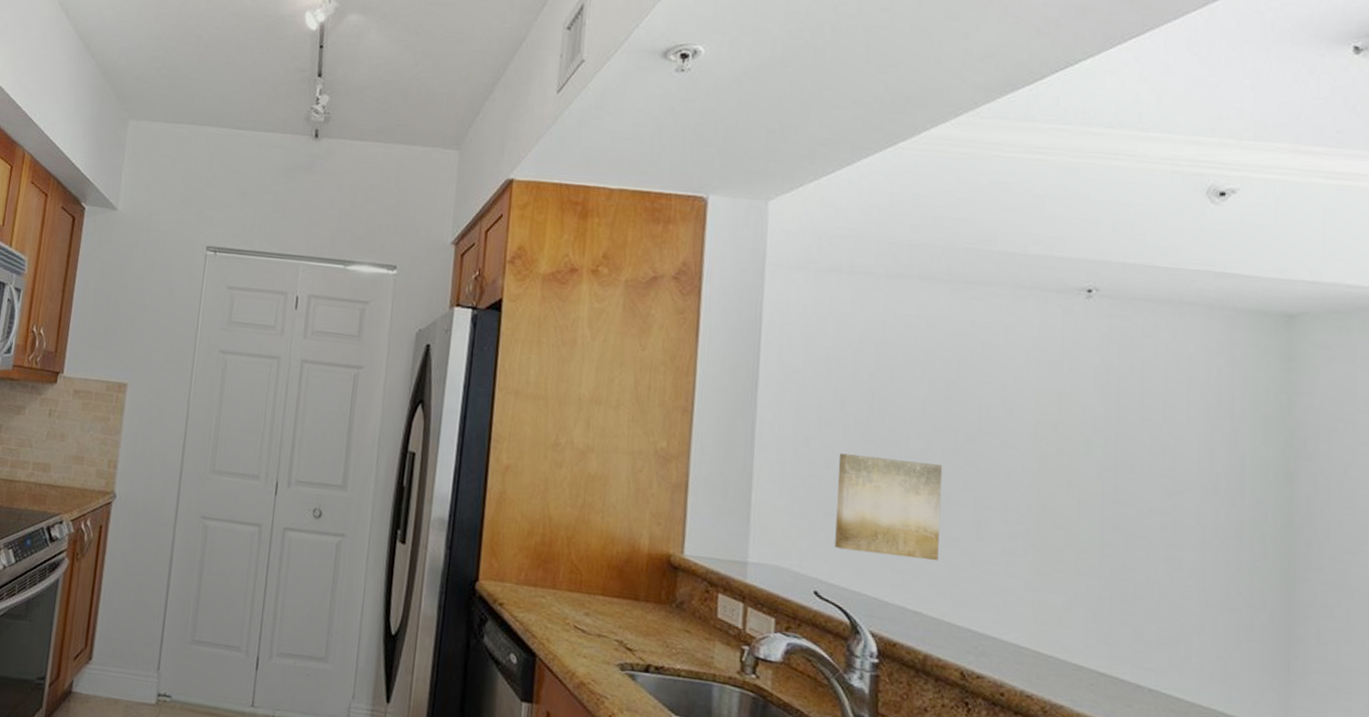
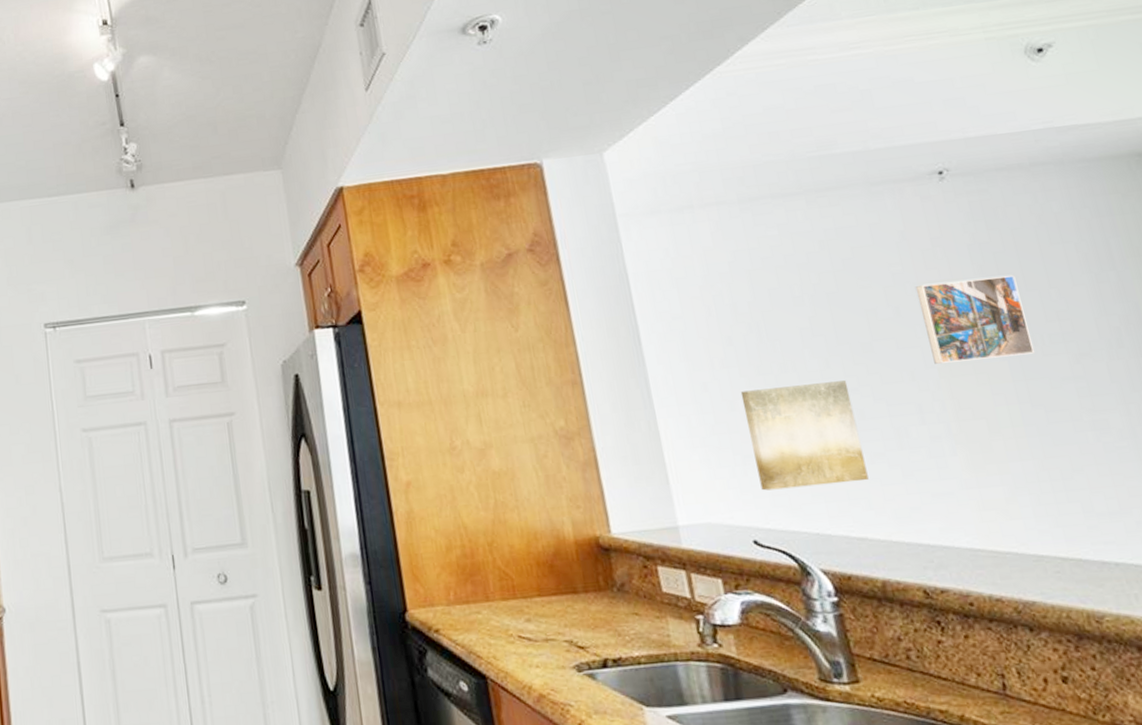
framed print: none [1031,392,1133,481] -> present [915,274,1035,364]

